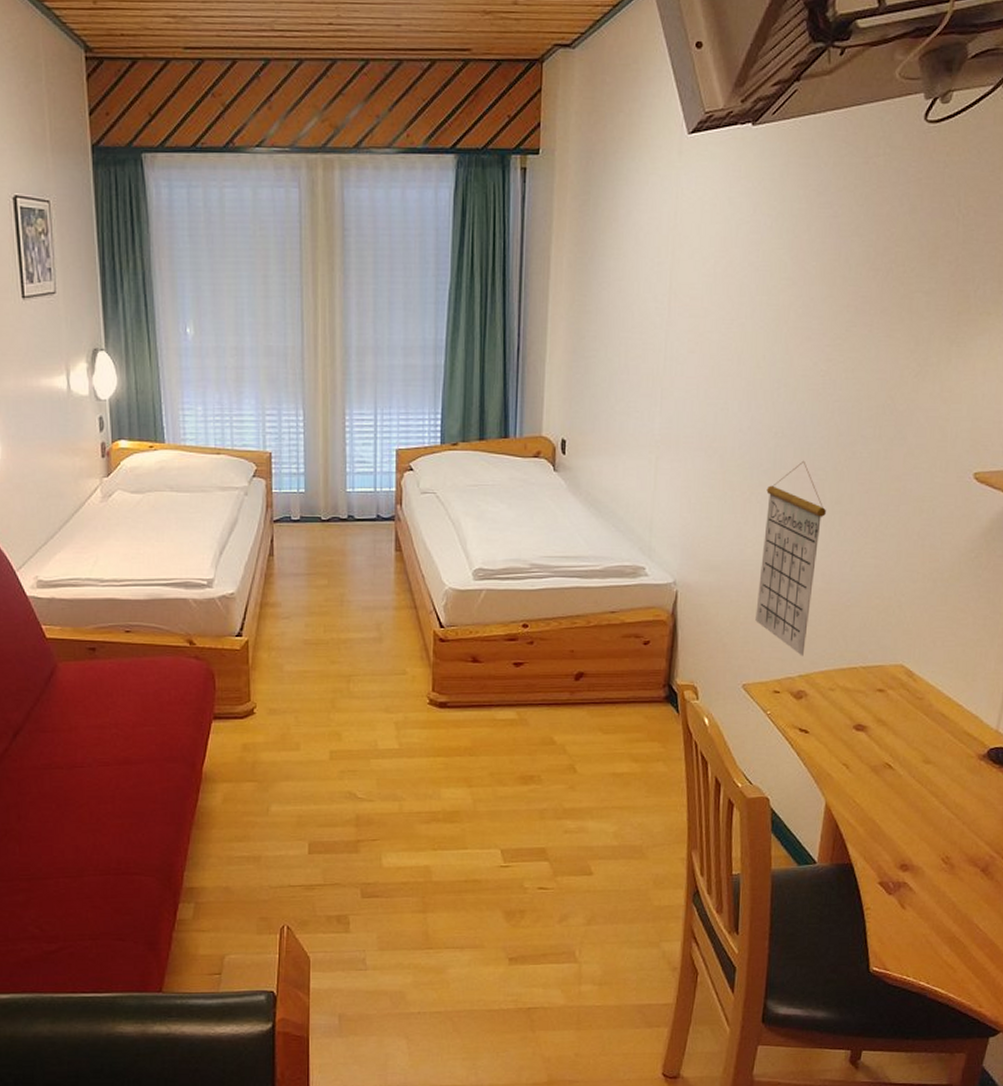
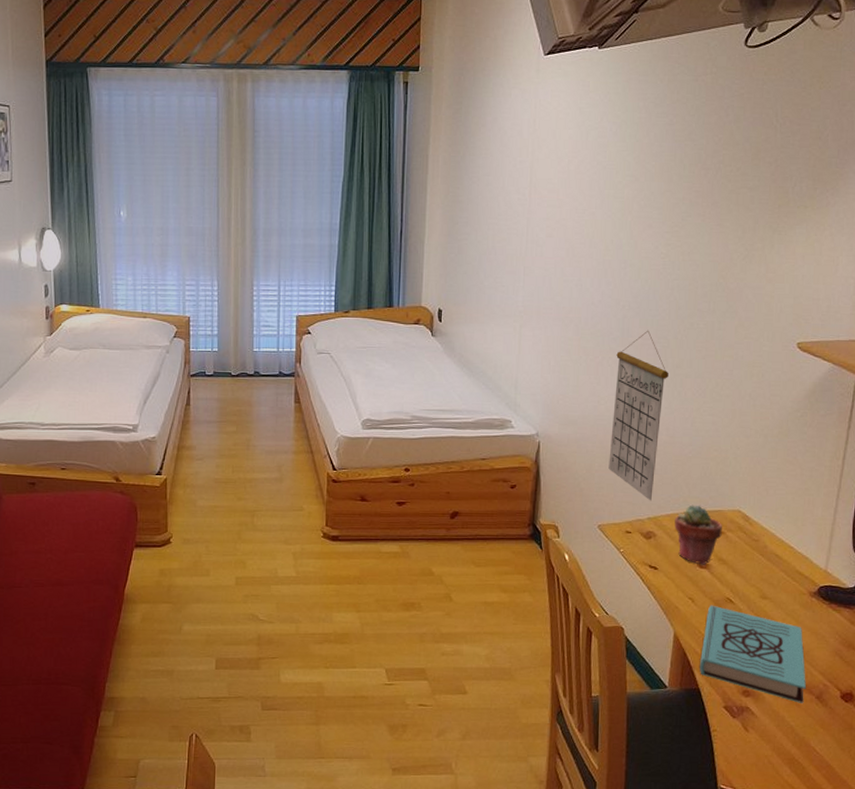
potted succulent: none [829,659,883,727] -> present [674,504,722,565]
book: none [852,771,971,877] -> present [699,605,806,703]

